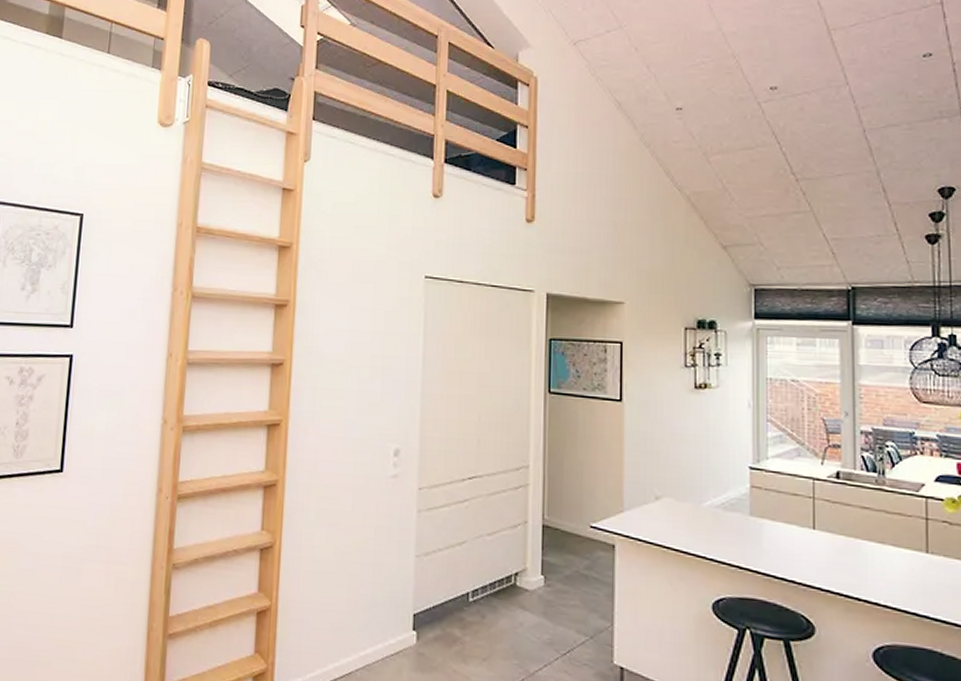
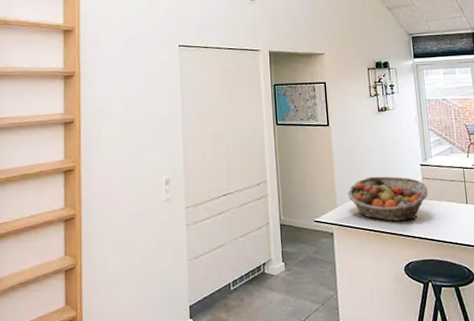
fruit basket: none [640,476,758,542] -> present [347,176,429,221]

